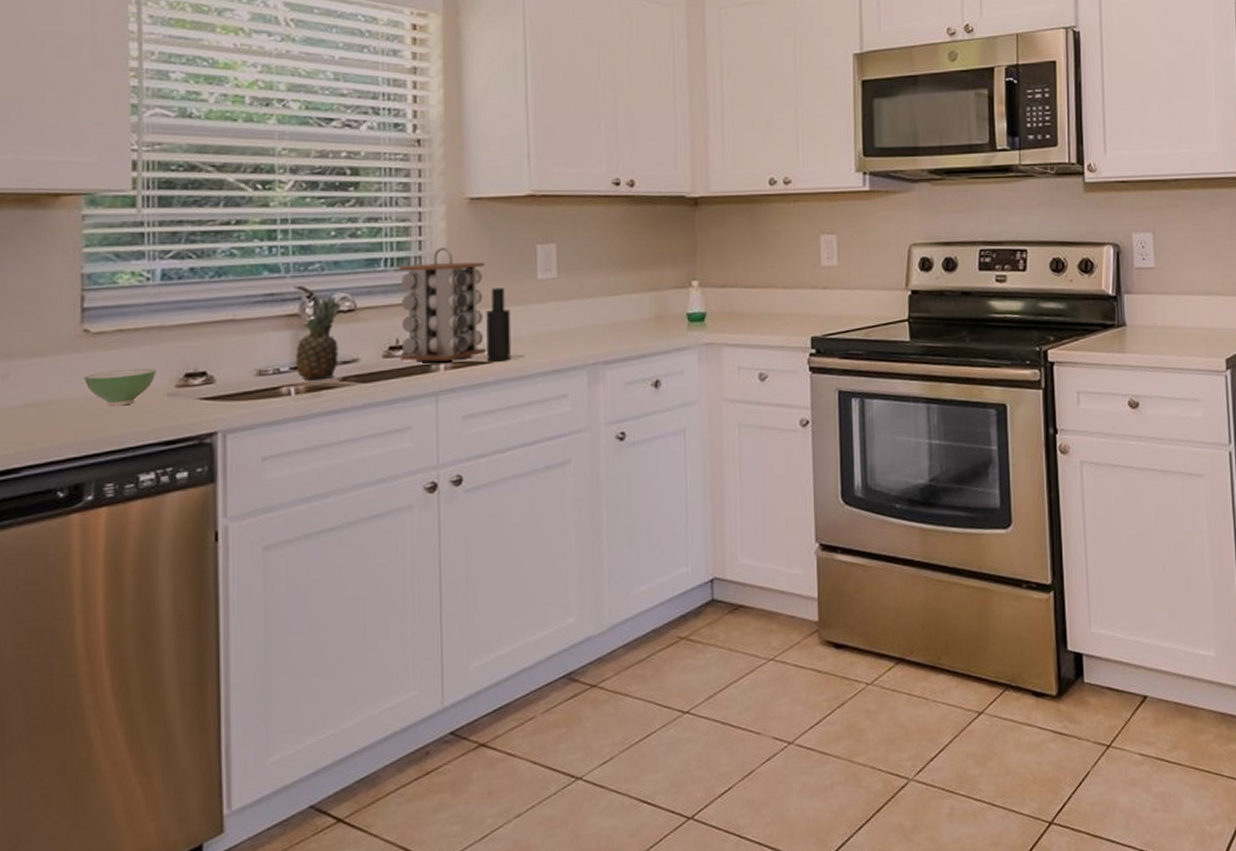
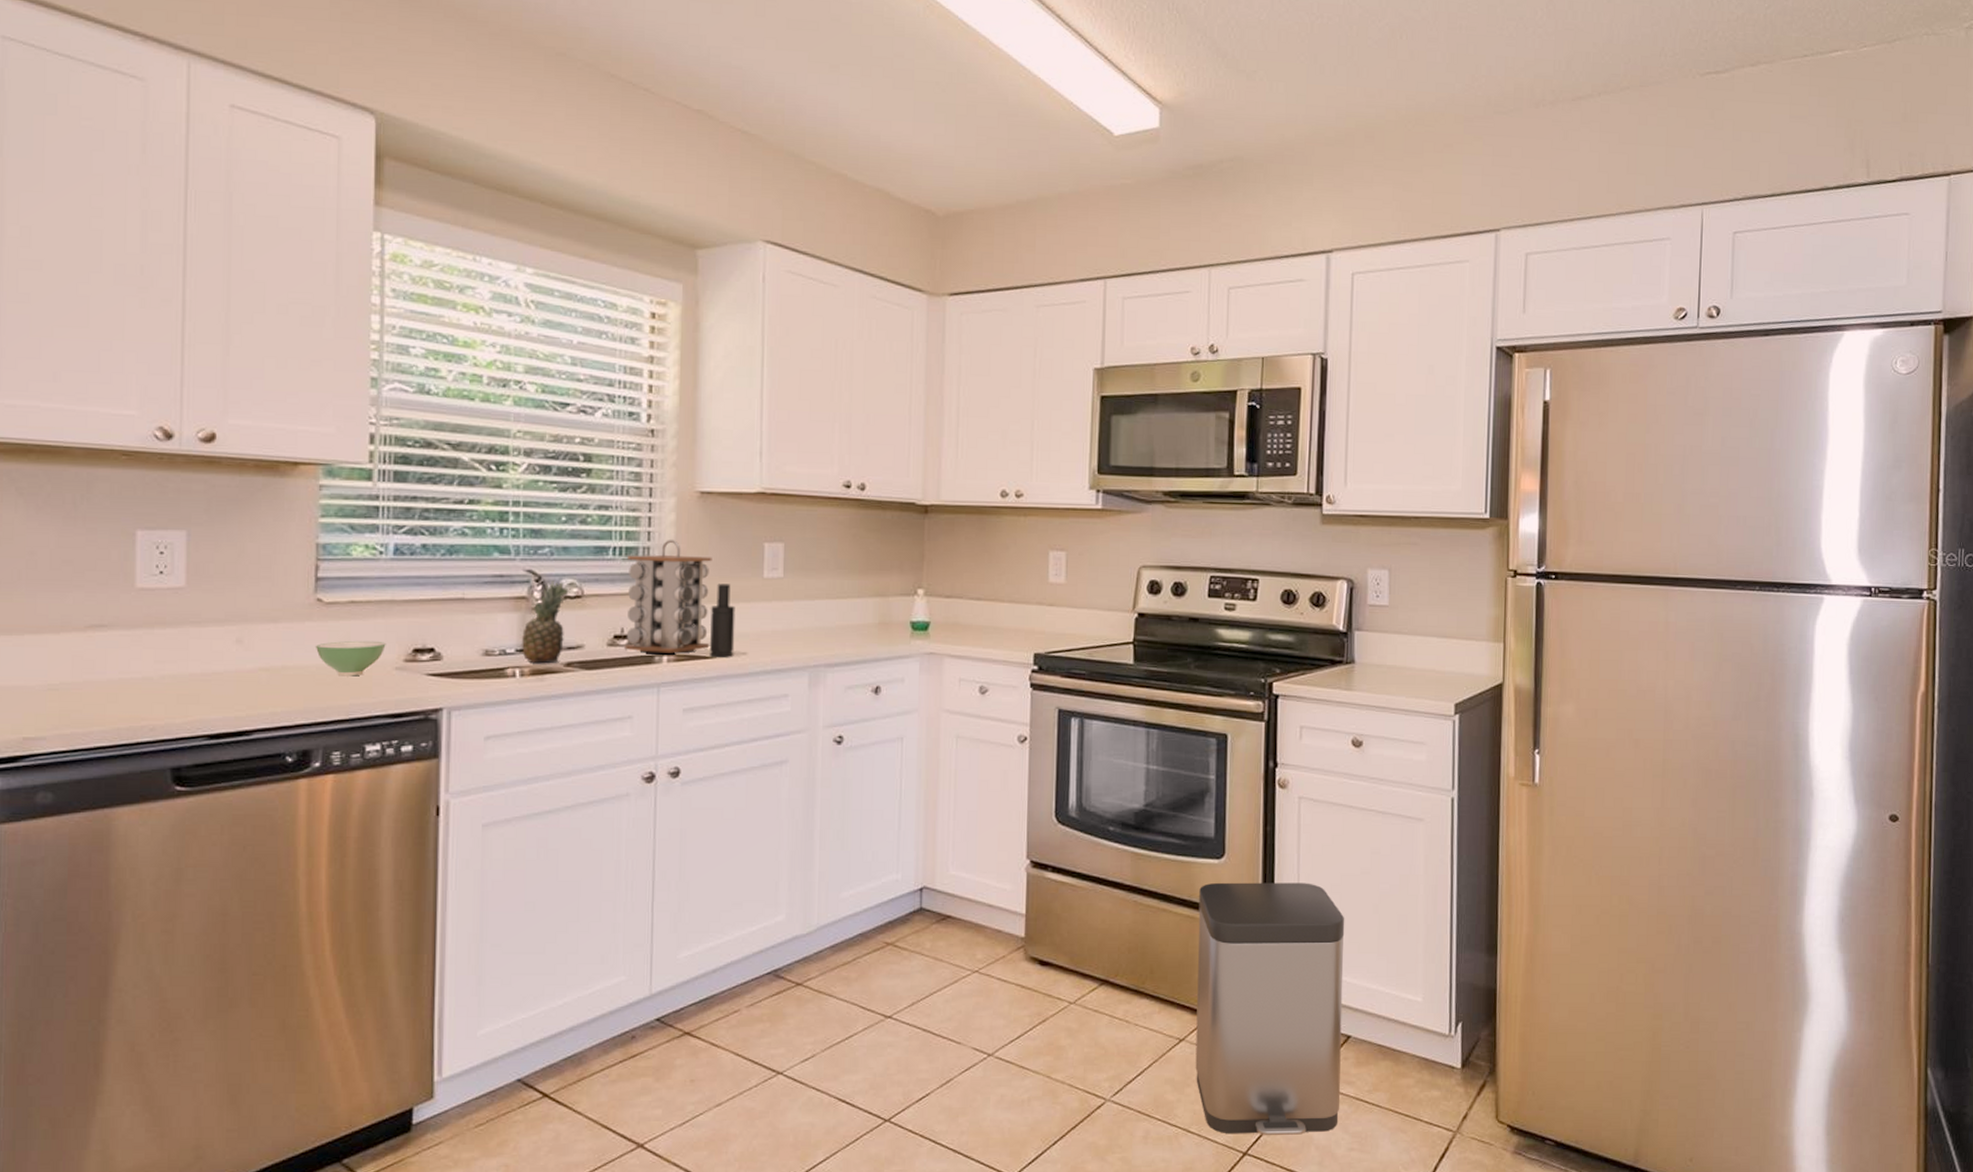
pedal bin: none [989,546,1142,804] -> present [1195,882,1345,1136]

